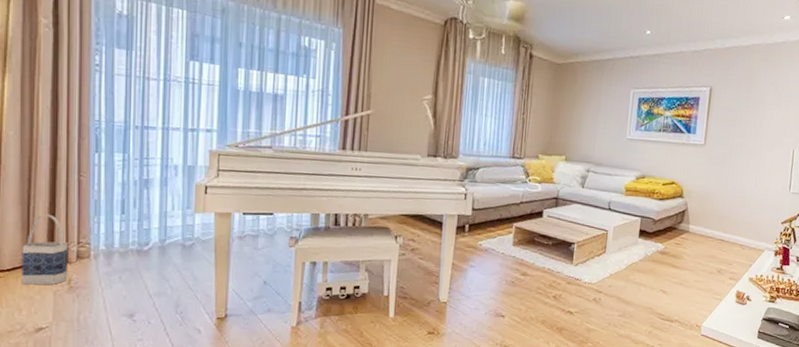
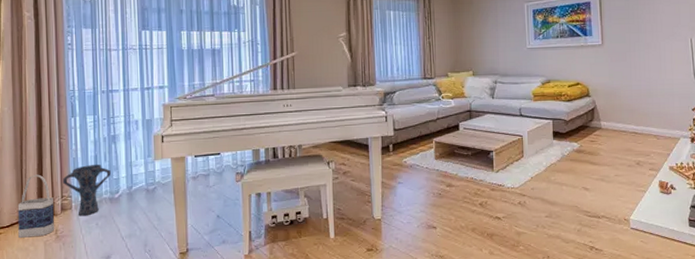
vase: none [79,209,140,267] -> present [62,164,111,216]

